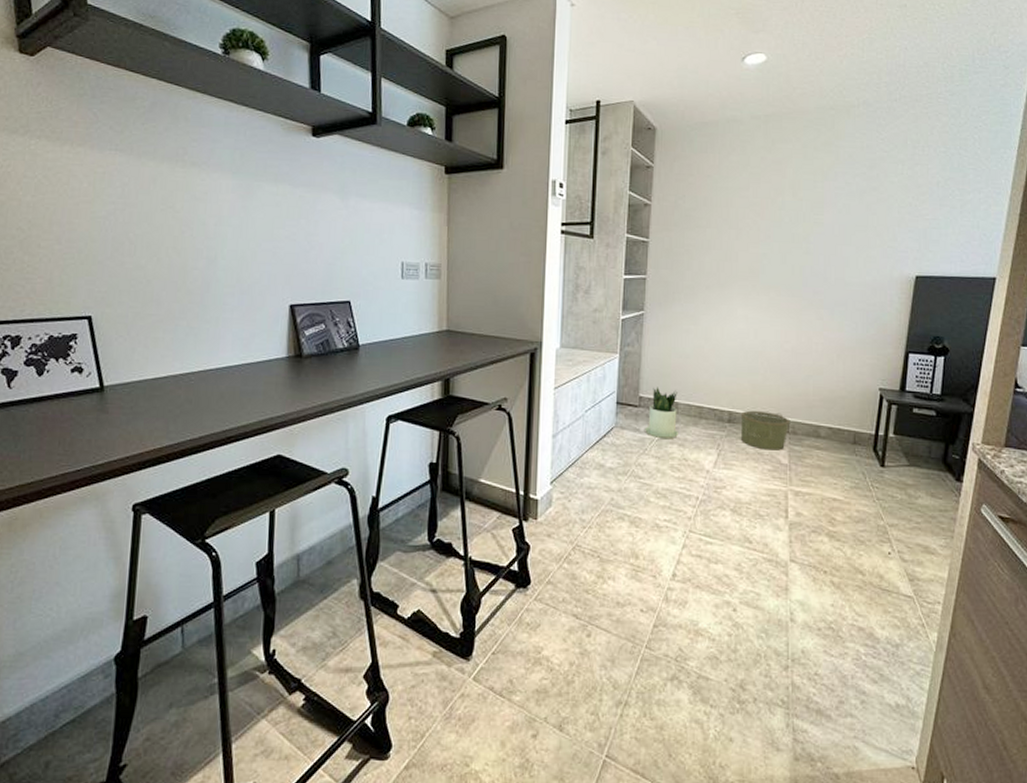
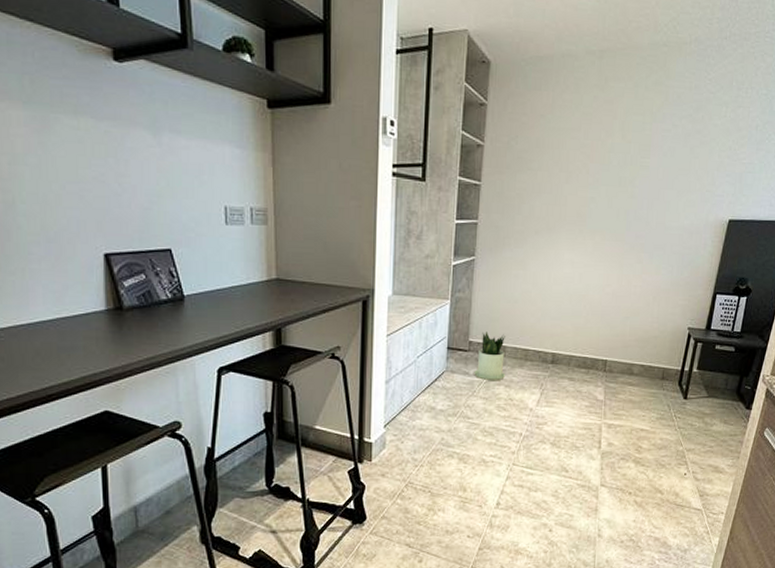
basket: present [741,410,789,450] -> none [563,351,607,388]

